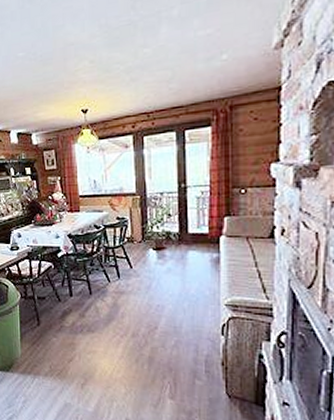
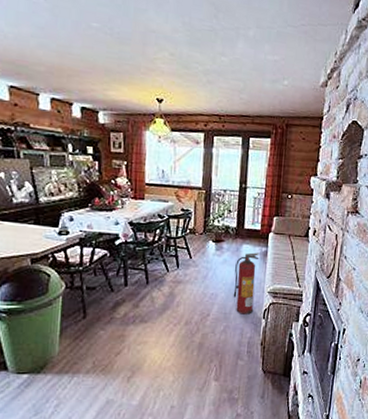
fire extinguisher: none [182,259,210,330] -> present [233,252,260,315]

